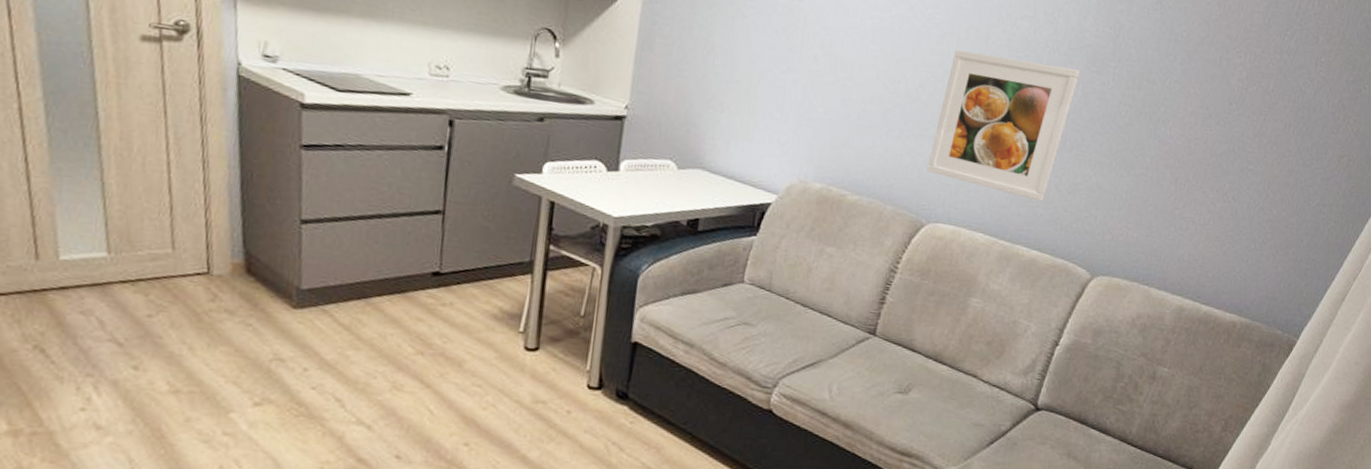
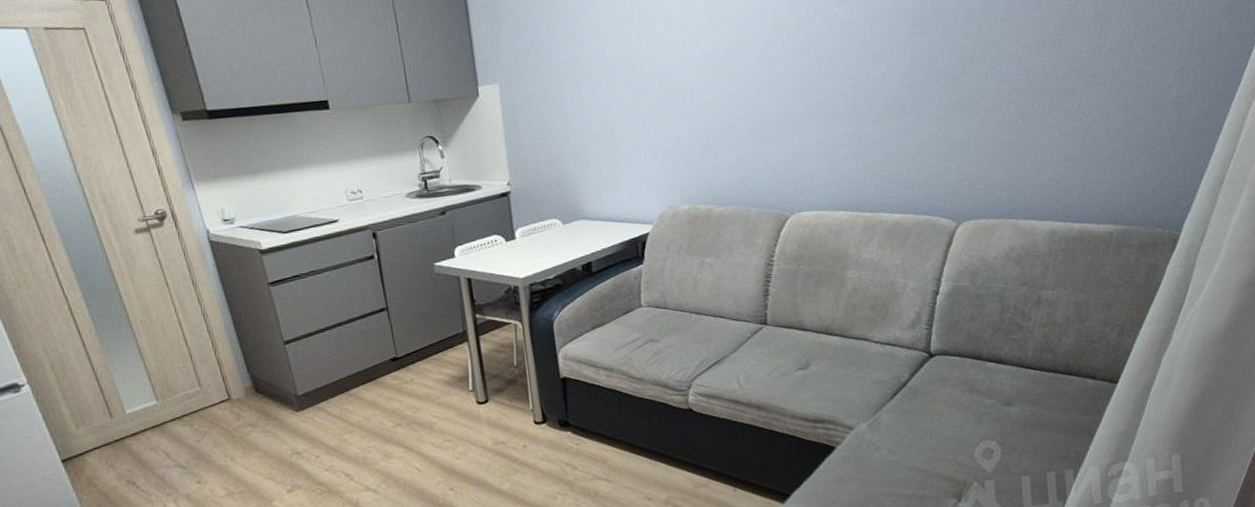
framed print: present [927,50,1080,202] -> none [779,37,905,169]

